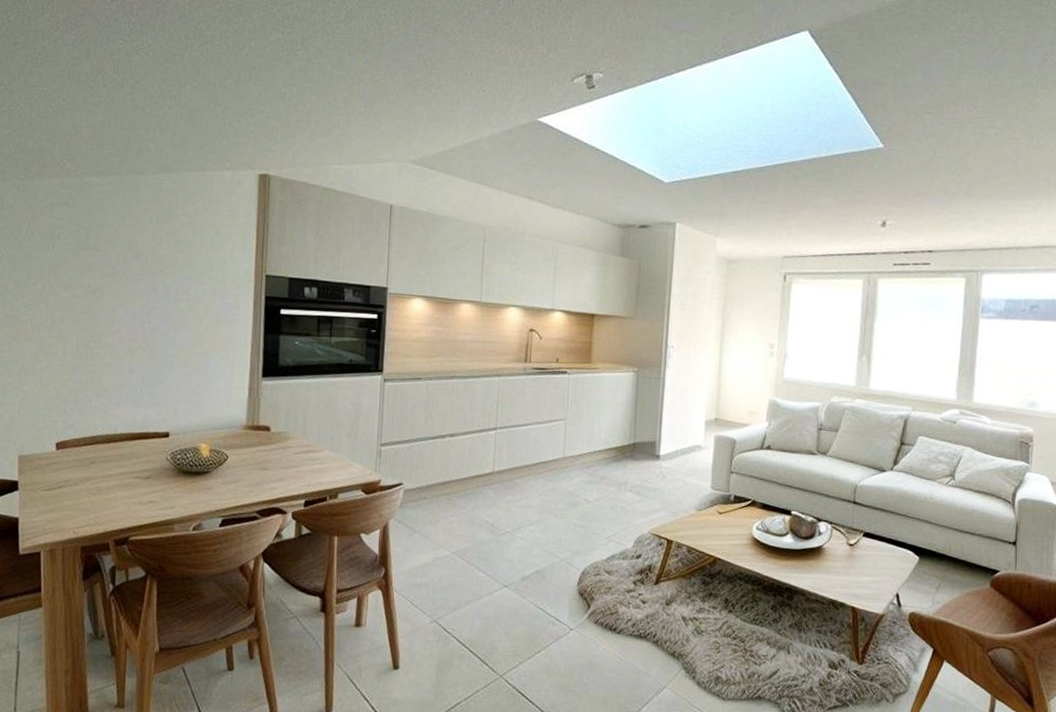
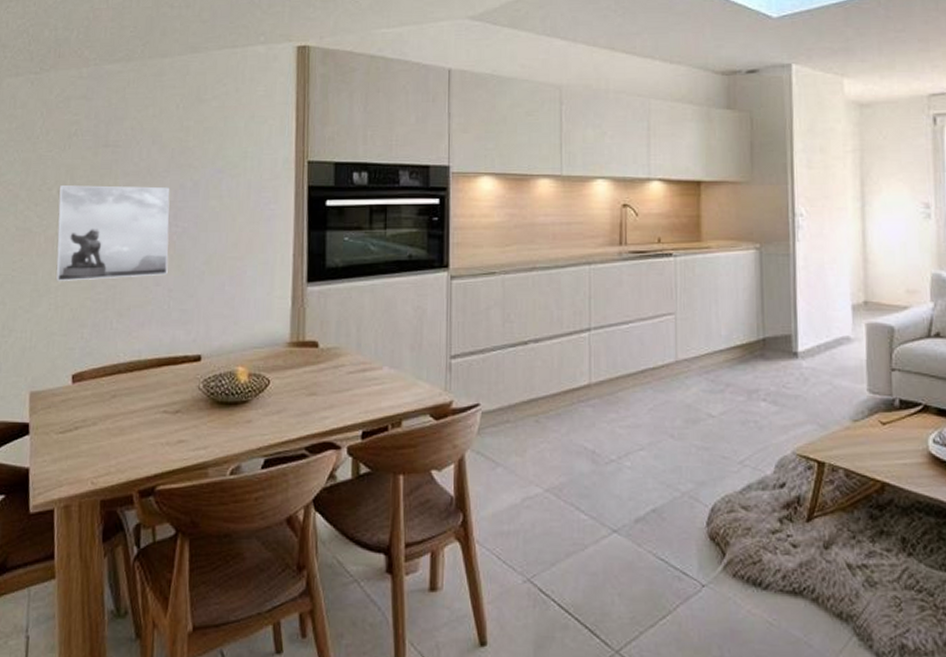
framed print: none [40,281,144,364] -> present [55,185,170,281]

